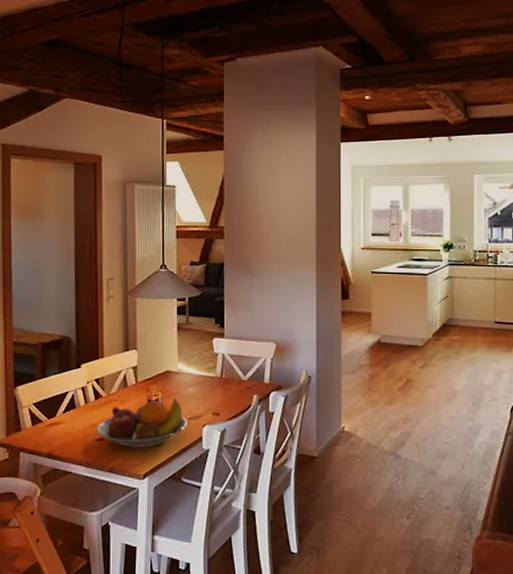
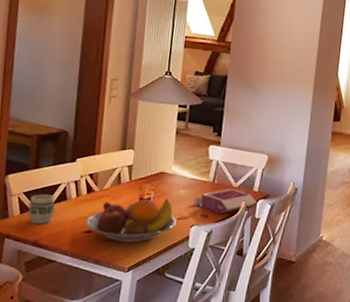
cup: none [39,404,65,435] -> present [27,194,56,224]
book: none [203,382,270,410] -> present [193,188,257,213]

